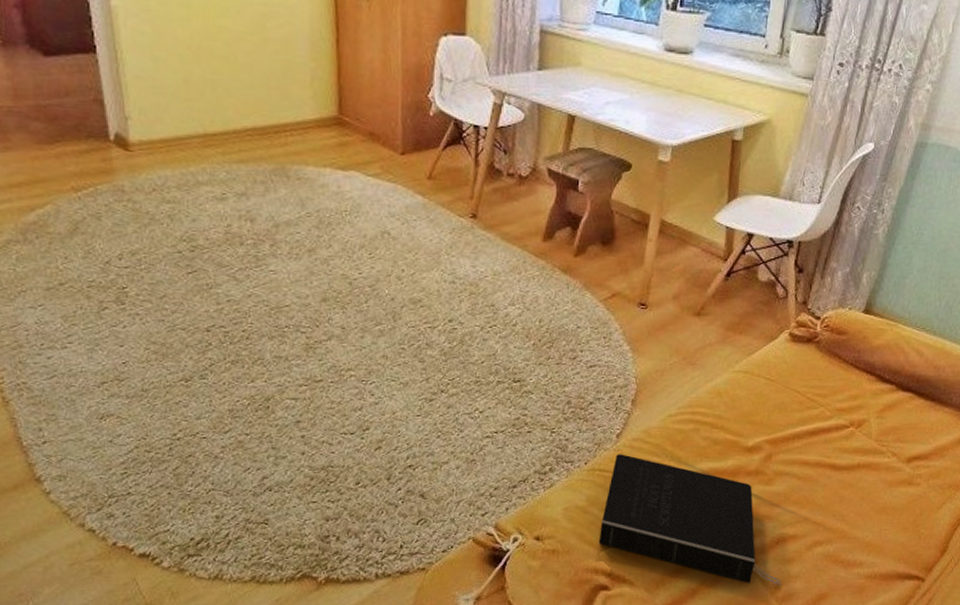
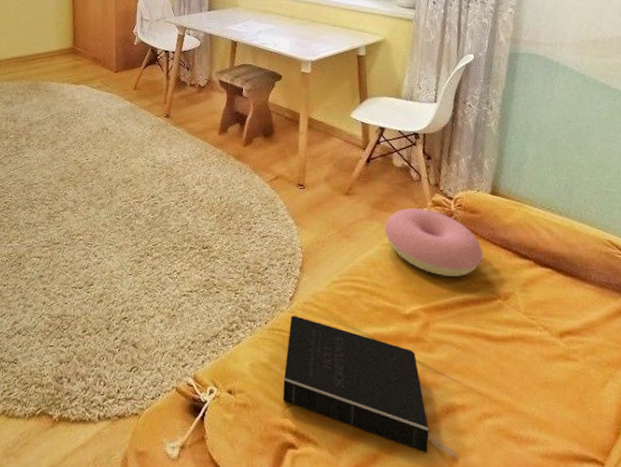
cushion: none [737,330,844,405] -> present [385,208,484,277]

